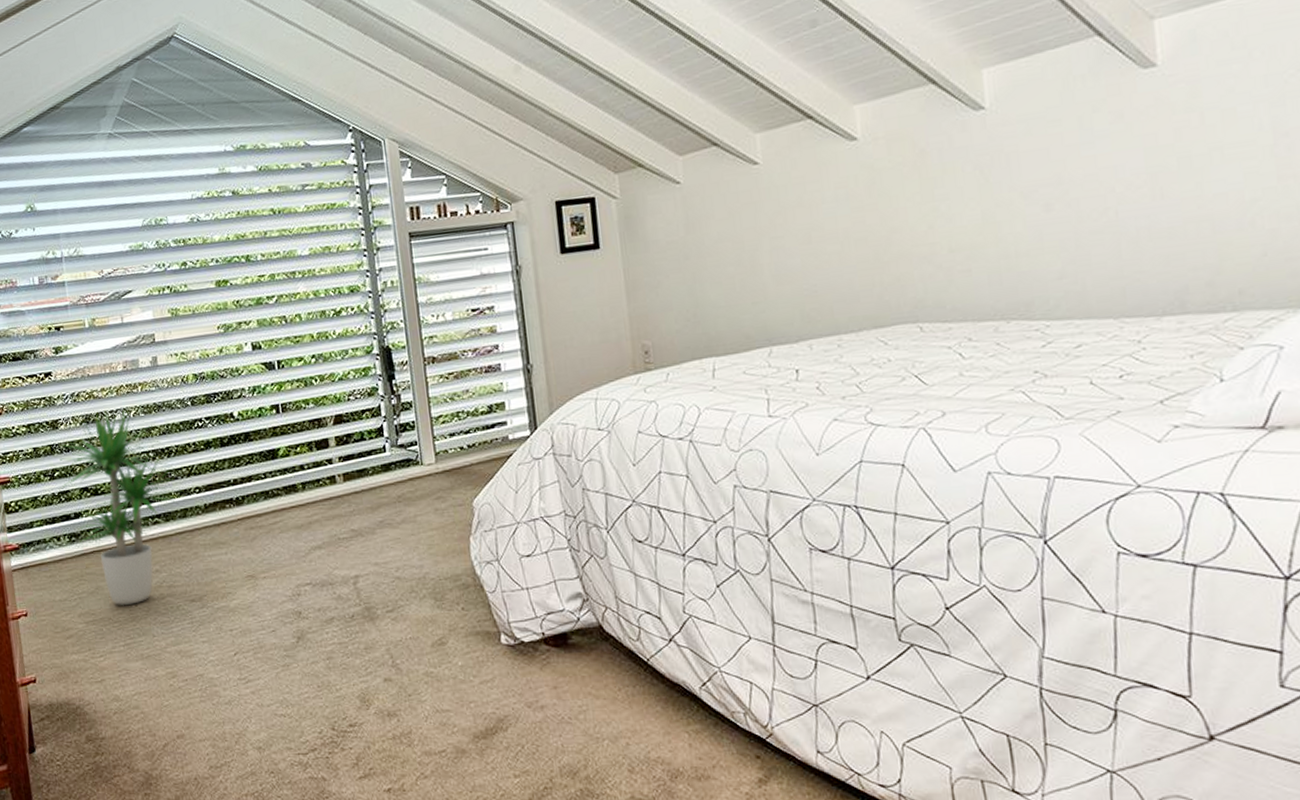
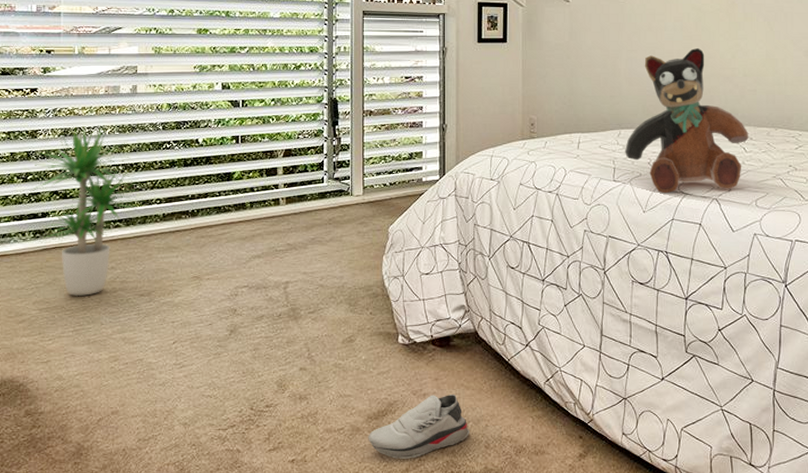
shoe: none [476,705,606,788] -> present [368,394,469,460]
stuffed animal: none [780,221,966,428] -> present [625,48,749,194]

